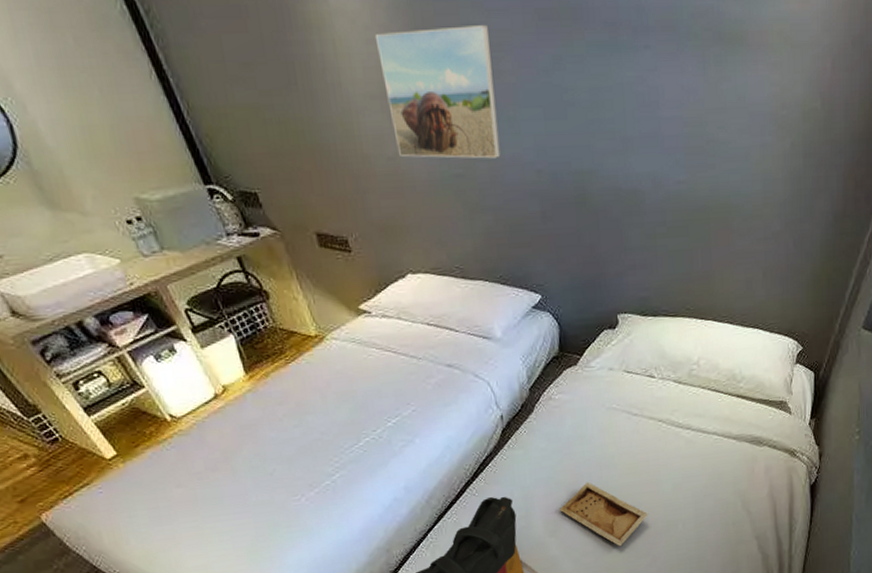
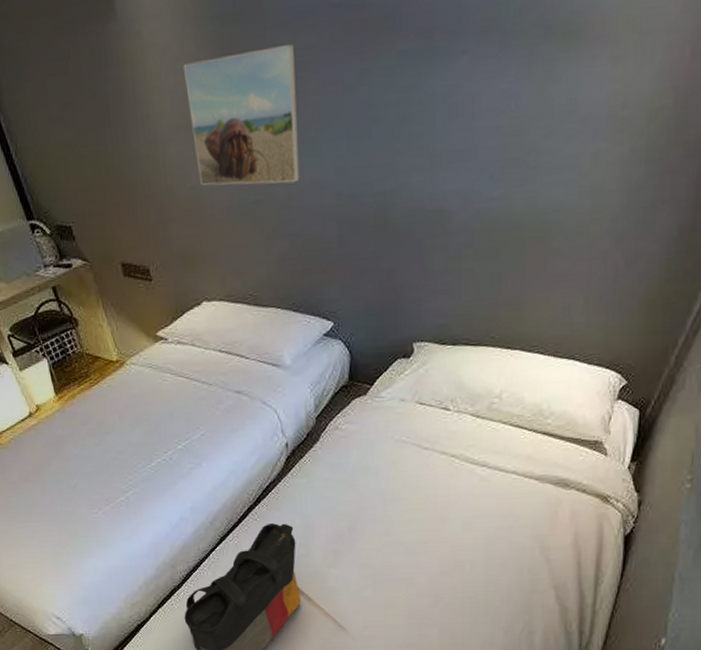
tray: present [560,481,649,547] -> none [340,514,434,584]

